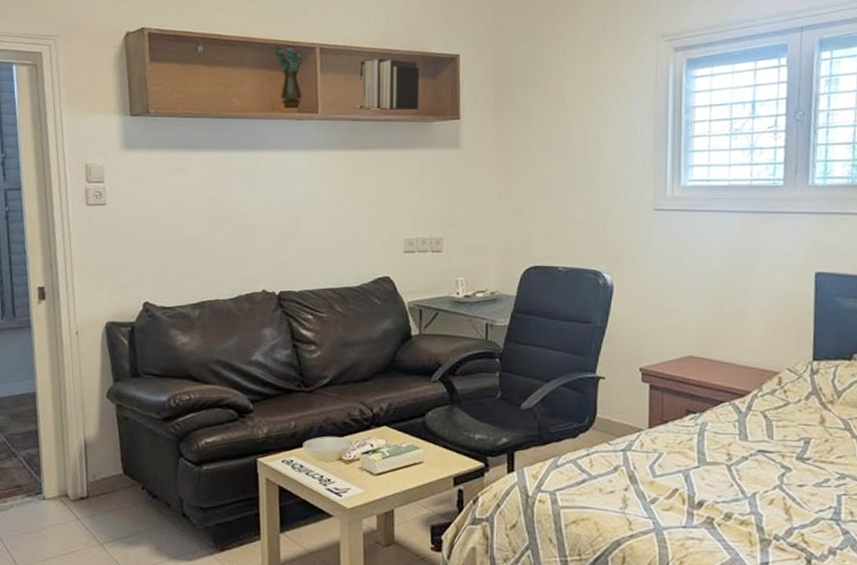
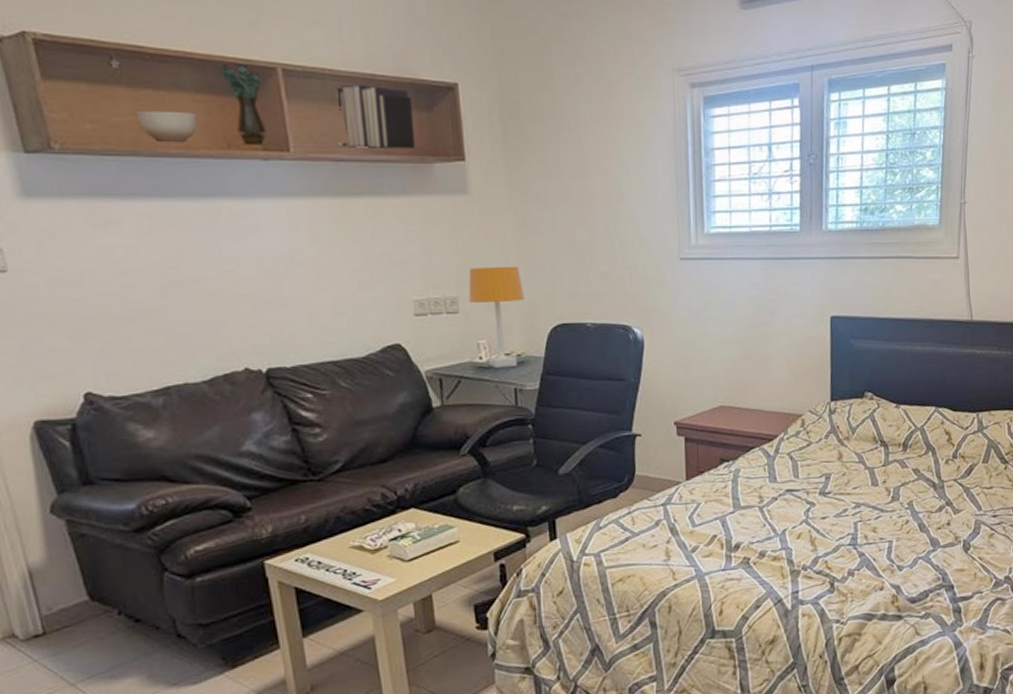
bowl: none [209,83,252,106] -> present [135,110,198,142]
soup bowl: present [302,436,354,462] -> none [318,525,379,555]
desk lamp: none [452,211,502,304] -> present [468,266,525,369]

